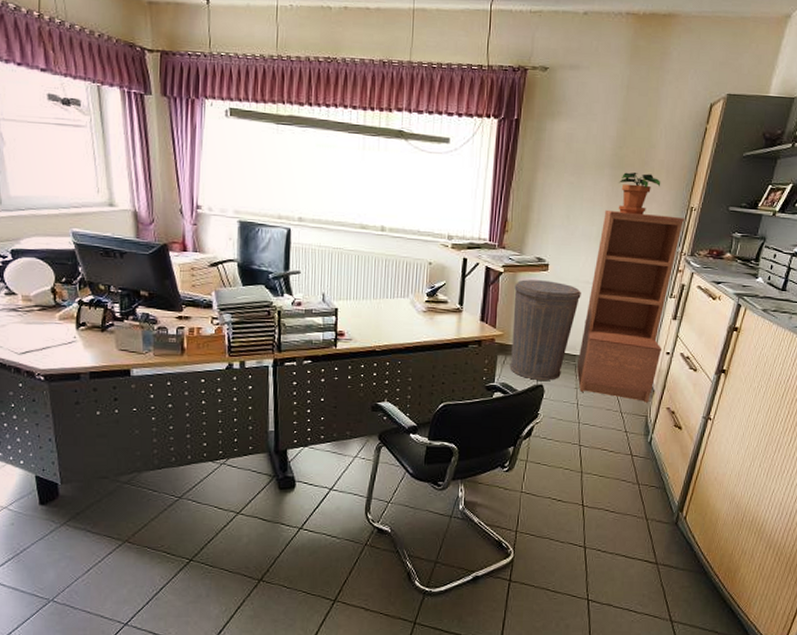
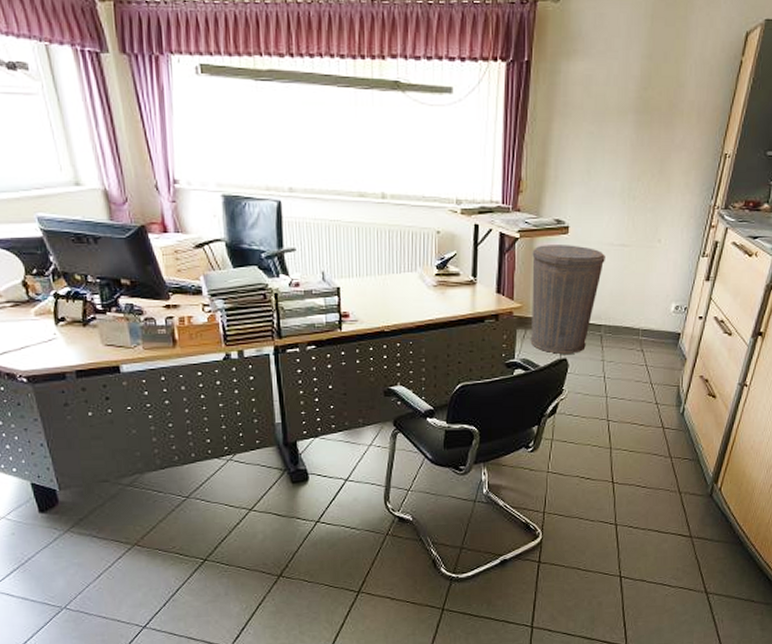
bookshelf: present [577,209,685,403] -> none [603,161,718,372]
potted plant: present [618,172,661,215] -> none [644,117,691,166]

